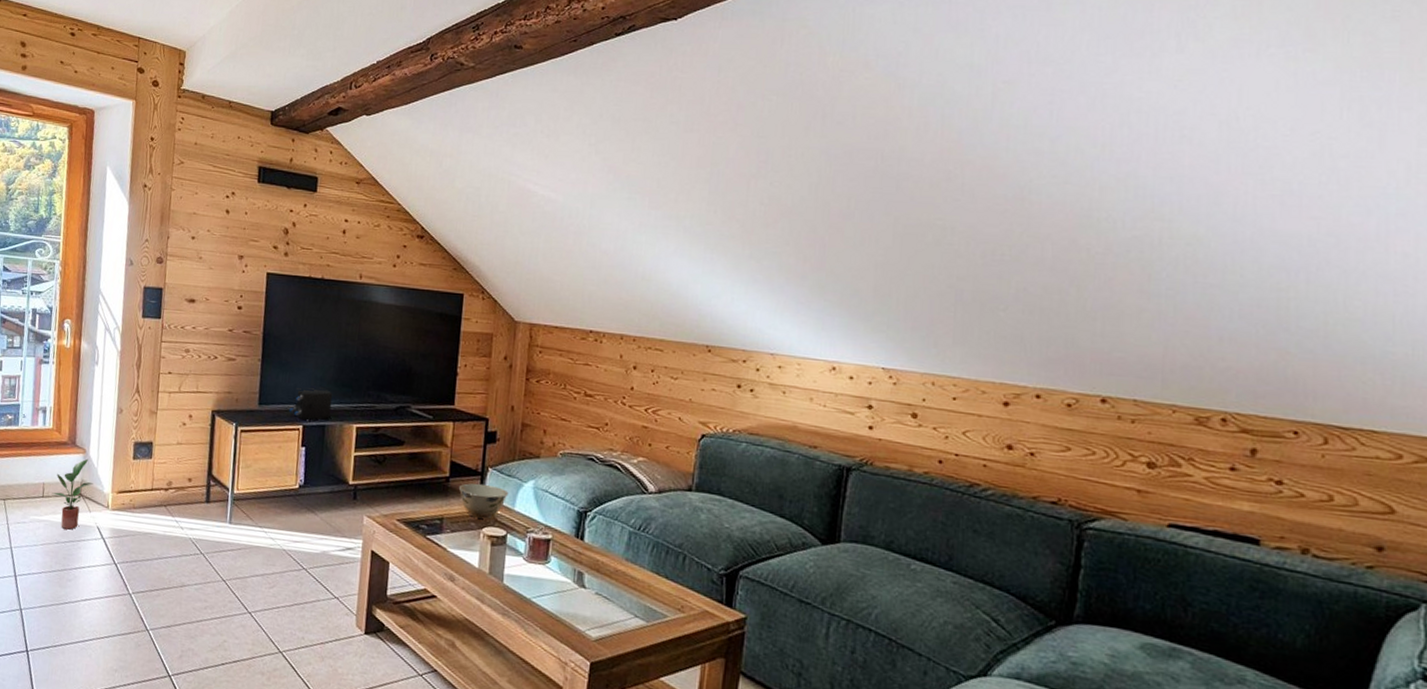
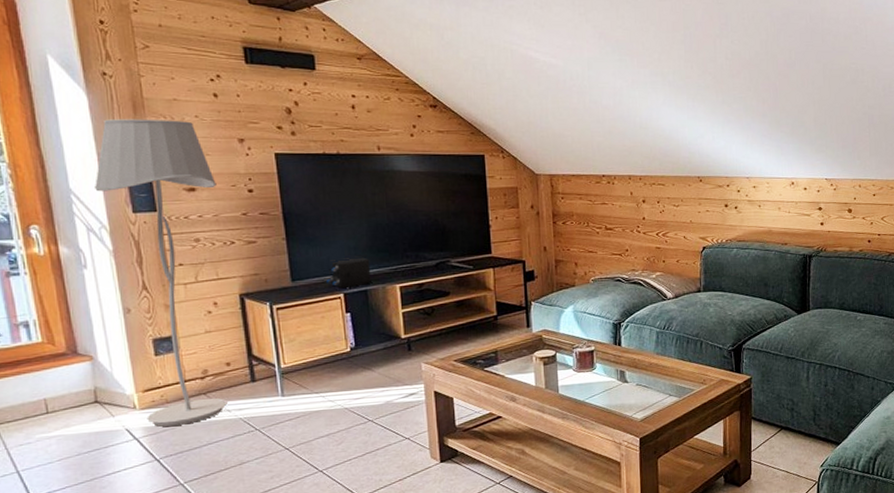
potted plant: present [52,458,93,530] -> none [59,365,111,440]
floor lamp: none [115,228,213,534] -> present [95,119,228,427]
bowl: present [458,483,509,519] -> none [507,316,553,345]

